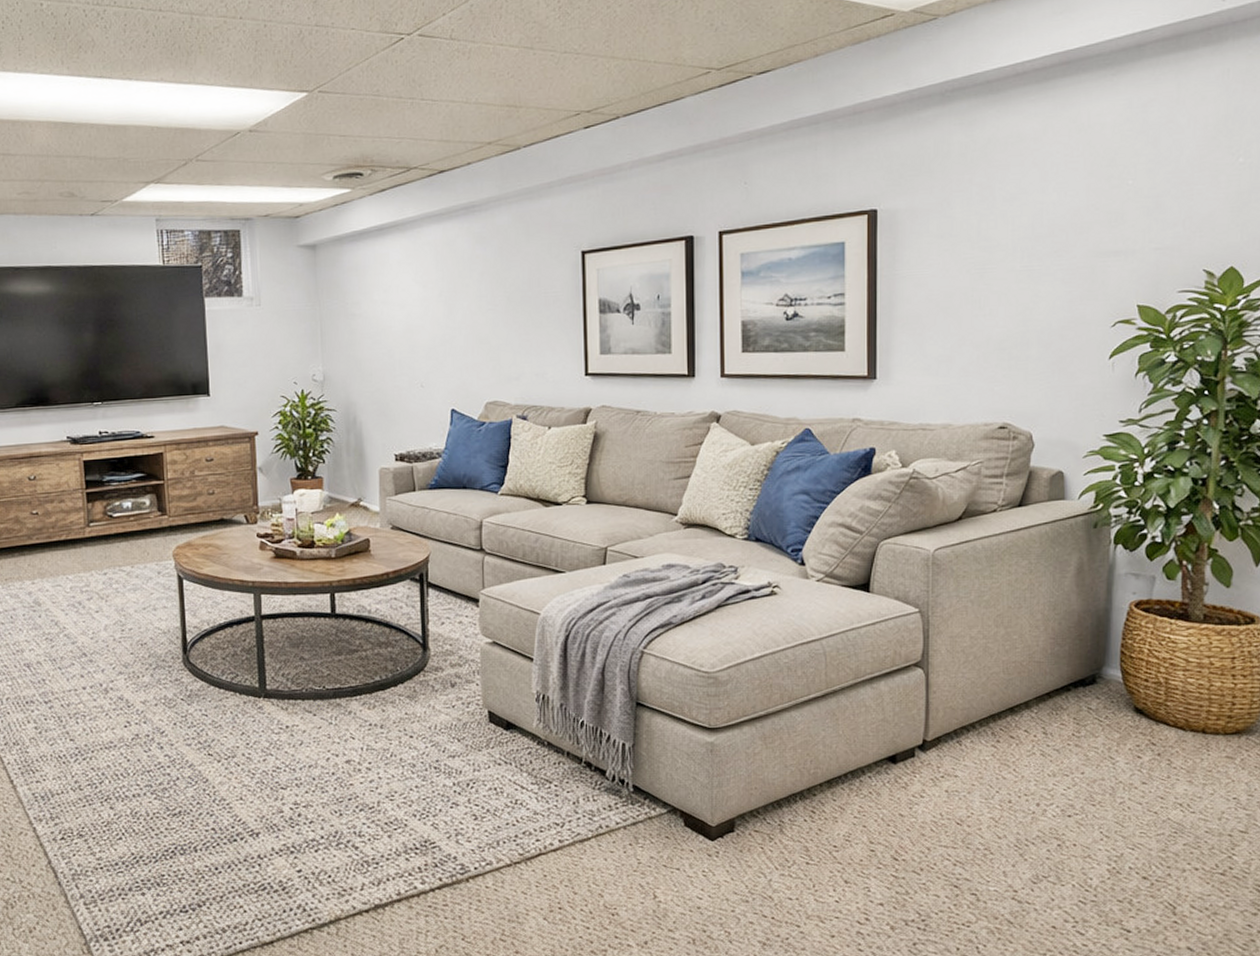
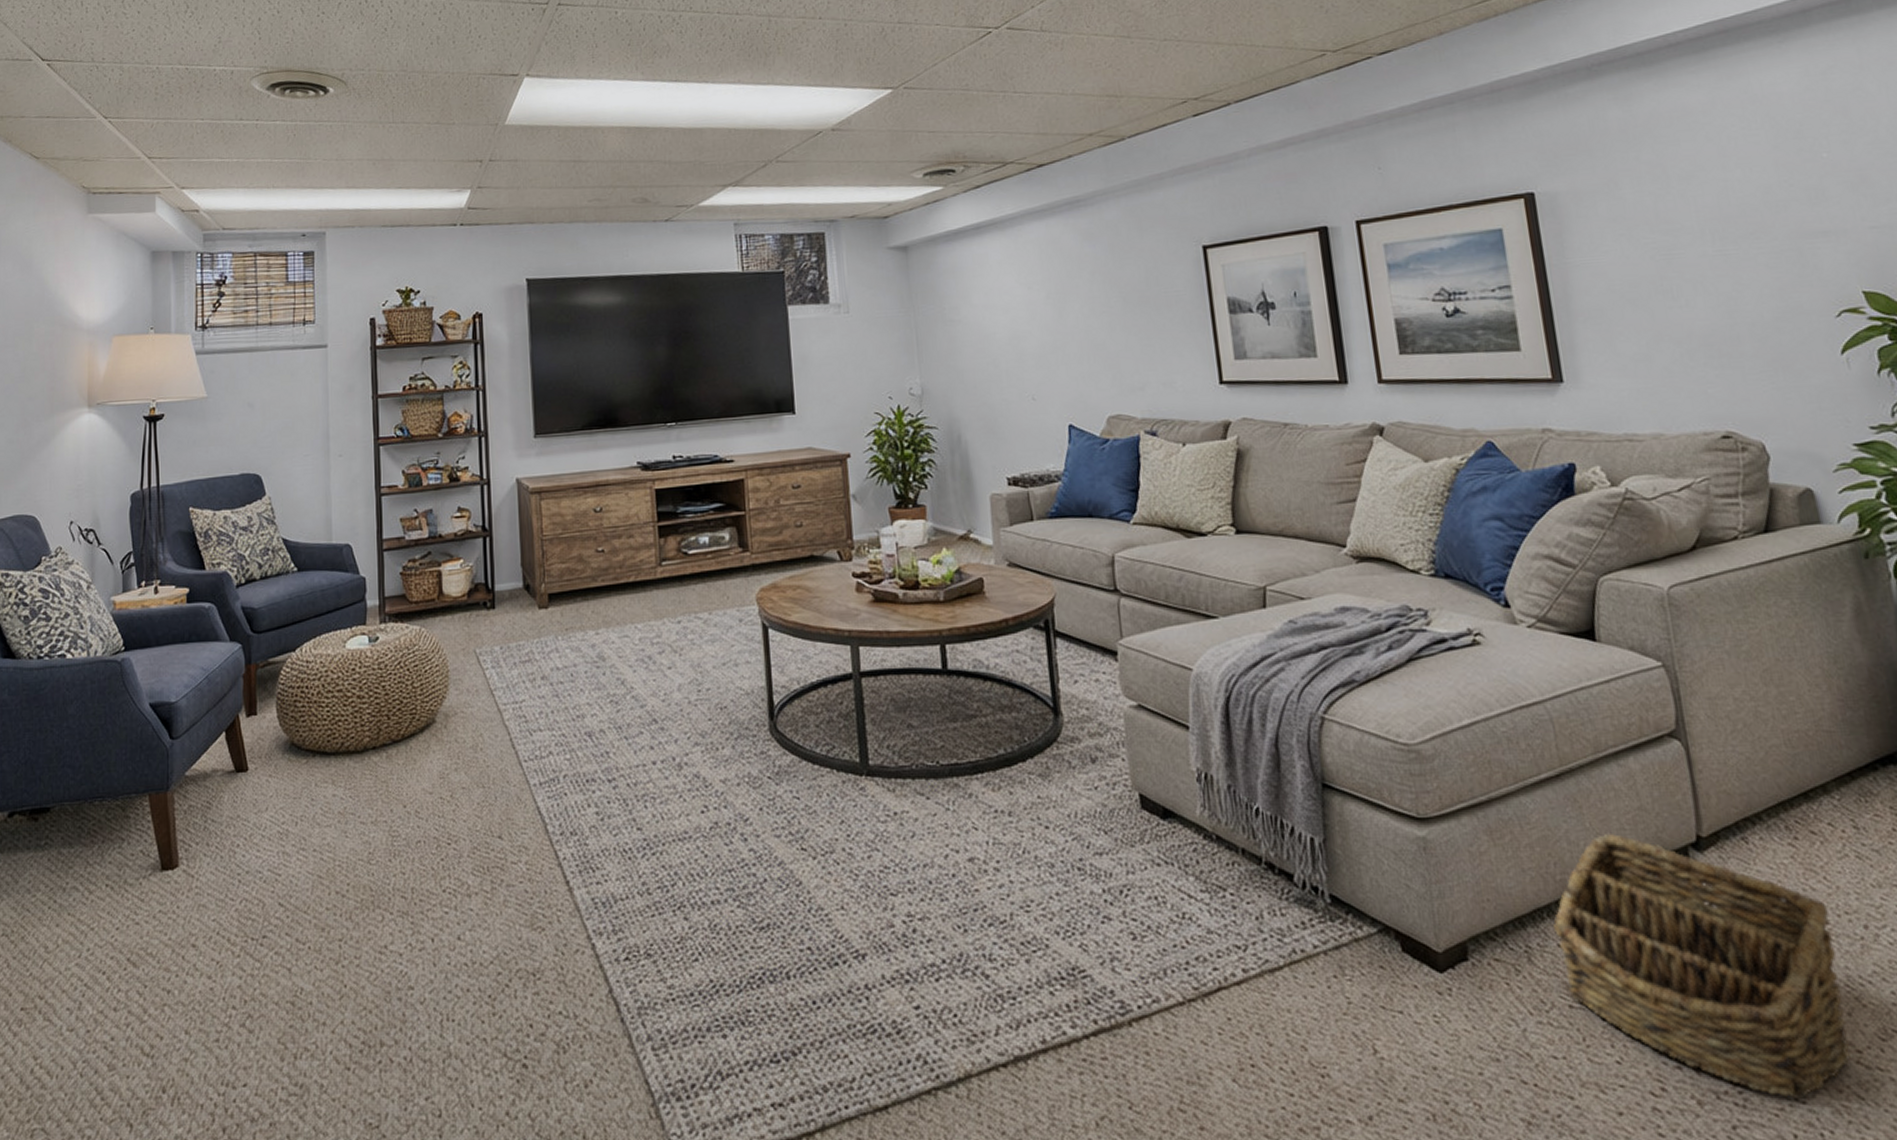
basket: none [803,739,1012,924] -> present [1553,834,1851,1099]

